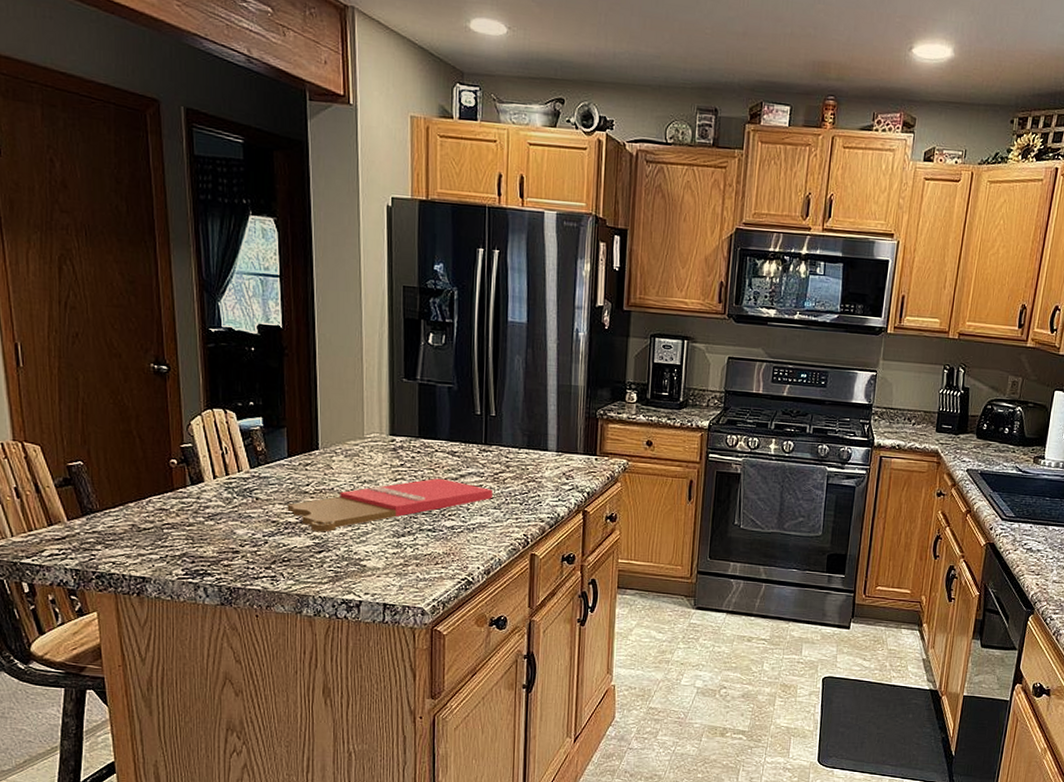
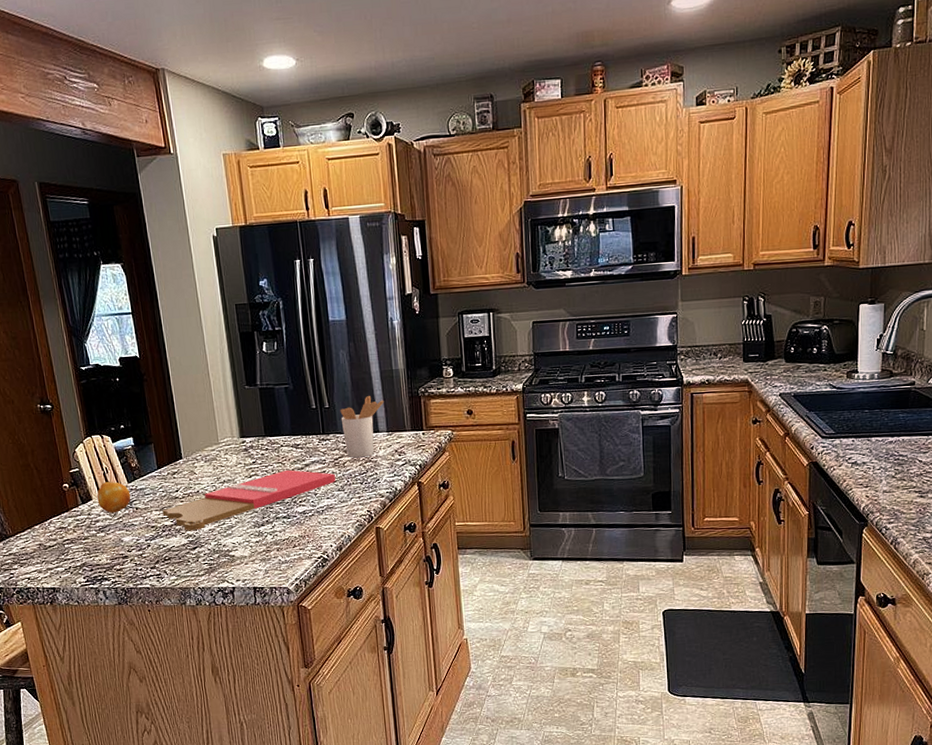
fruit: none [210,464,252,500] -> present [97,481,131,513]
utensil holder: none [507,409,557,476] -> present [340,395,384,458]

